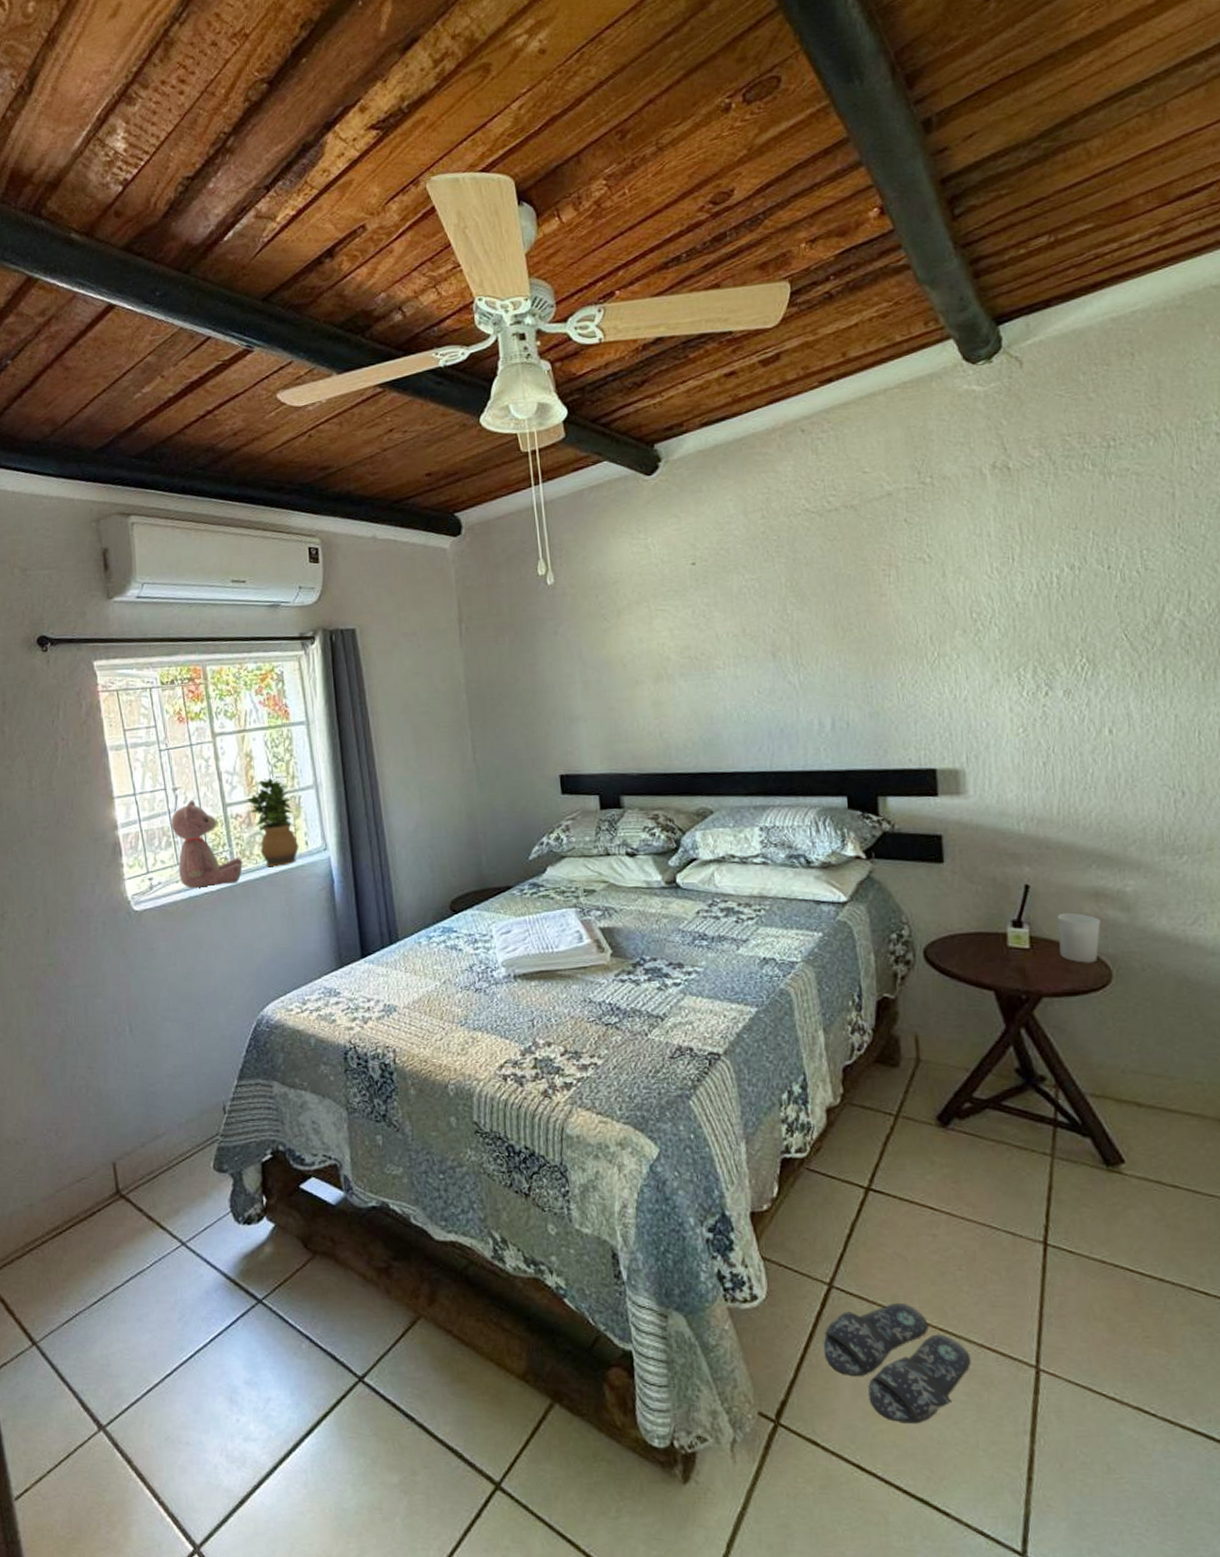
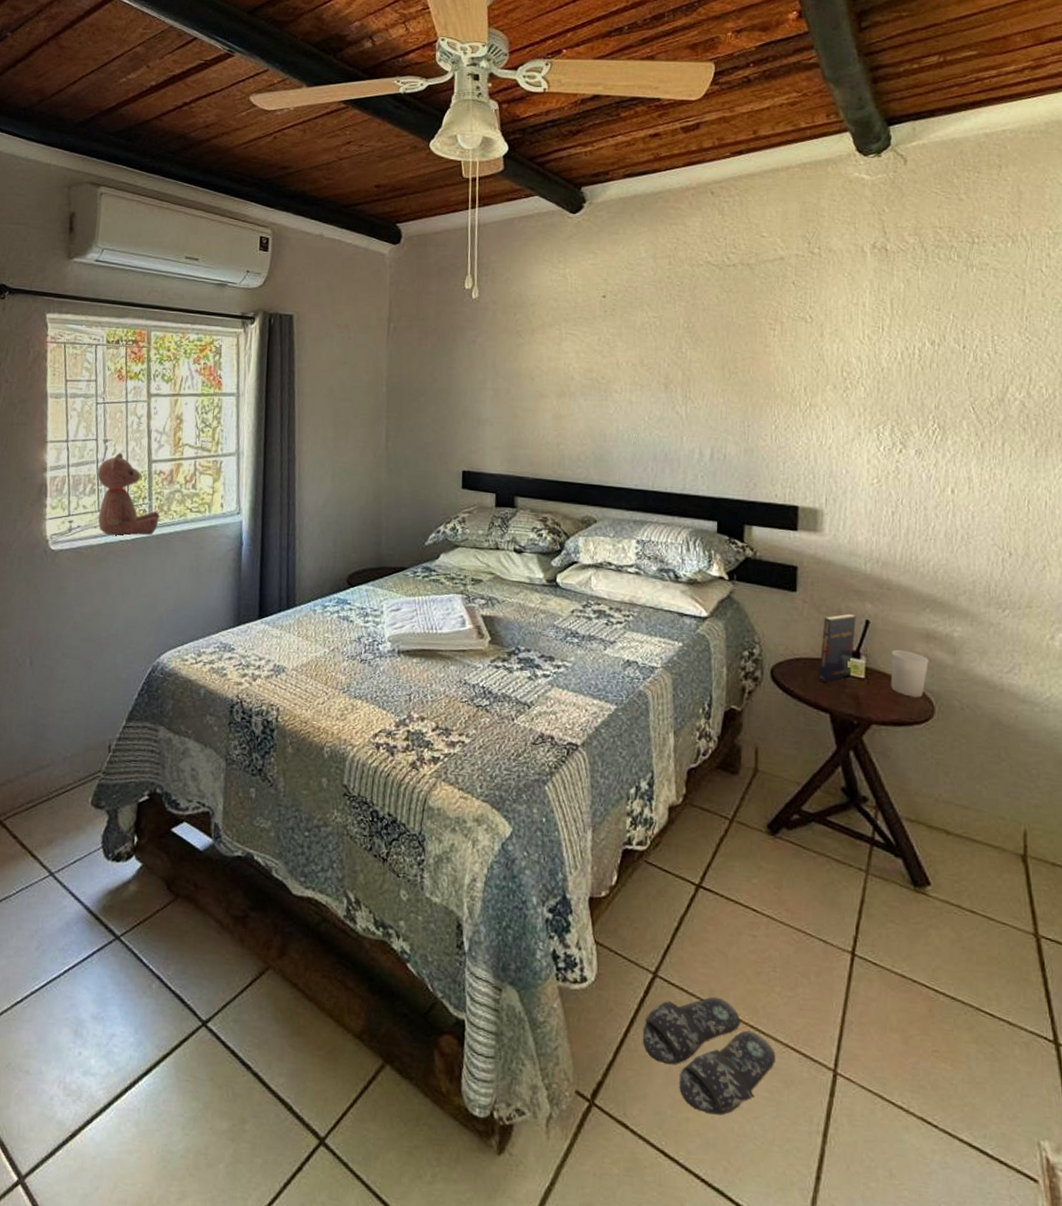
potted plant: present [248,778,299,868] -> none [172,441,215,525]
book: none [977,879,1015,958] -> present [818,613,856,683]

